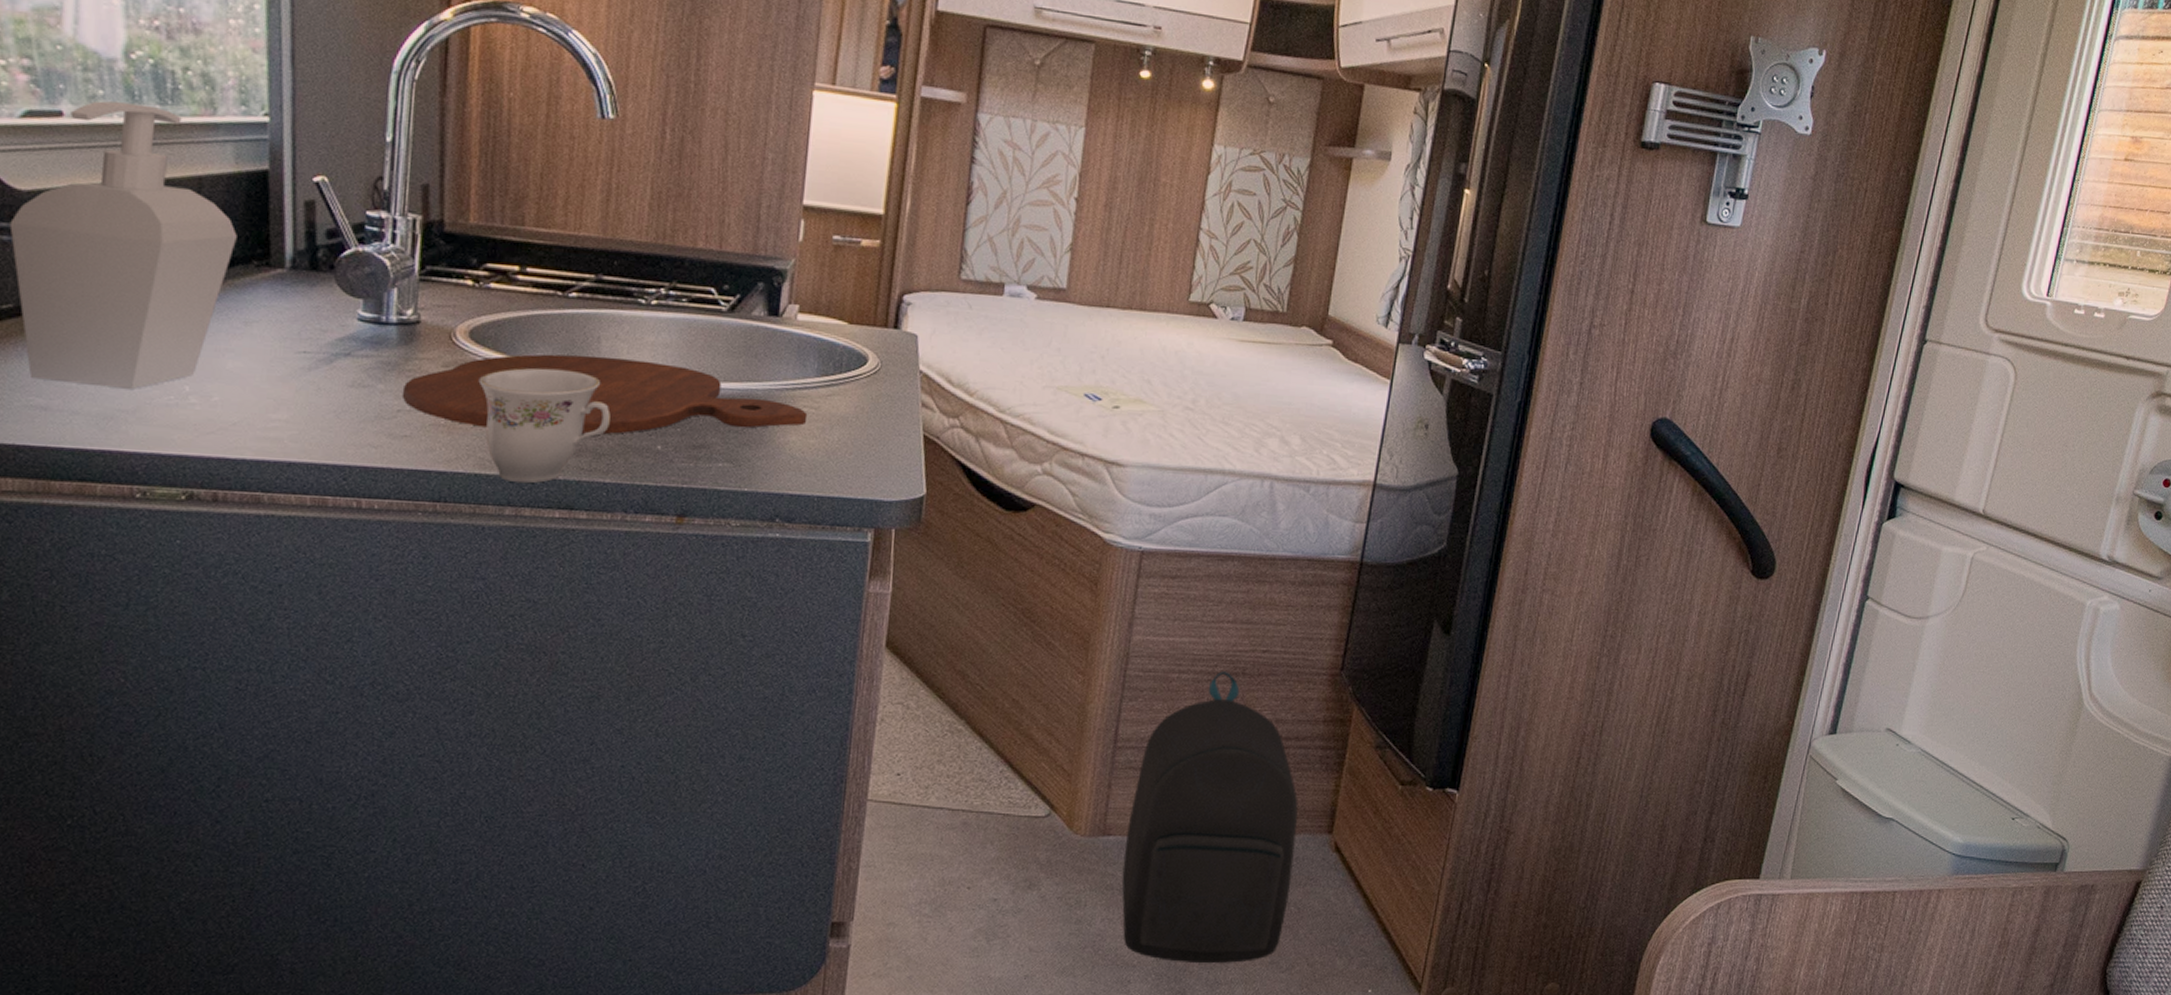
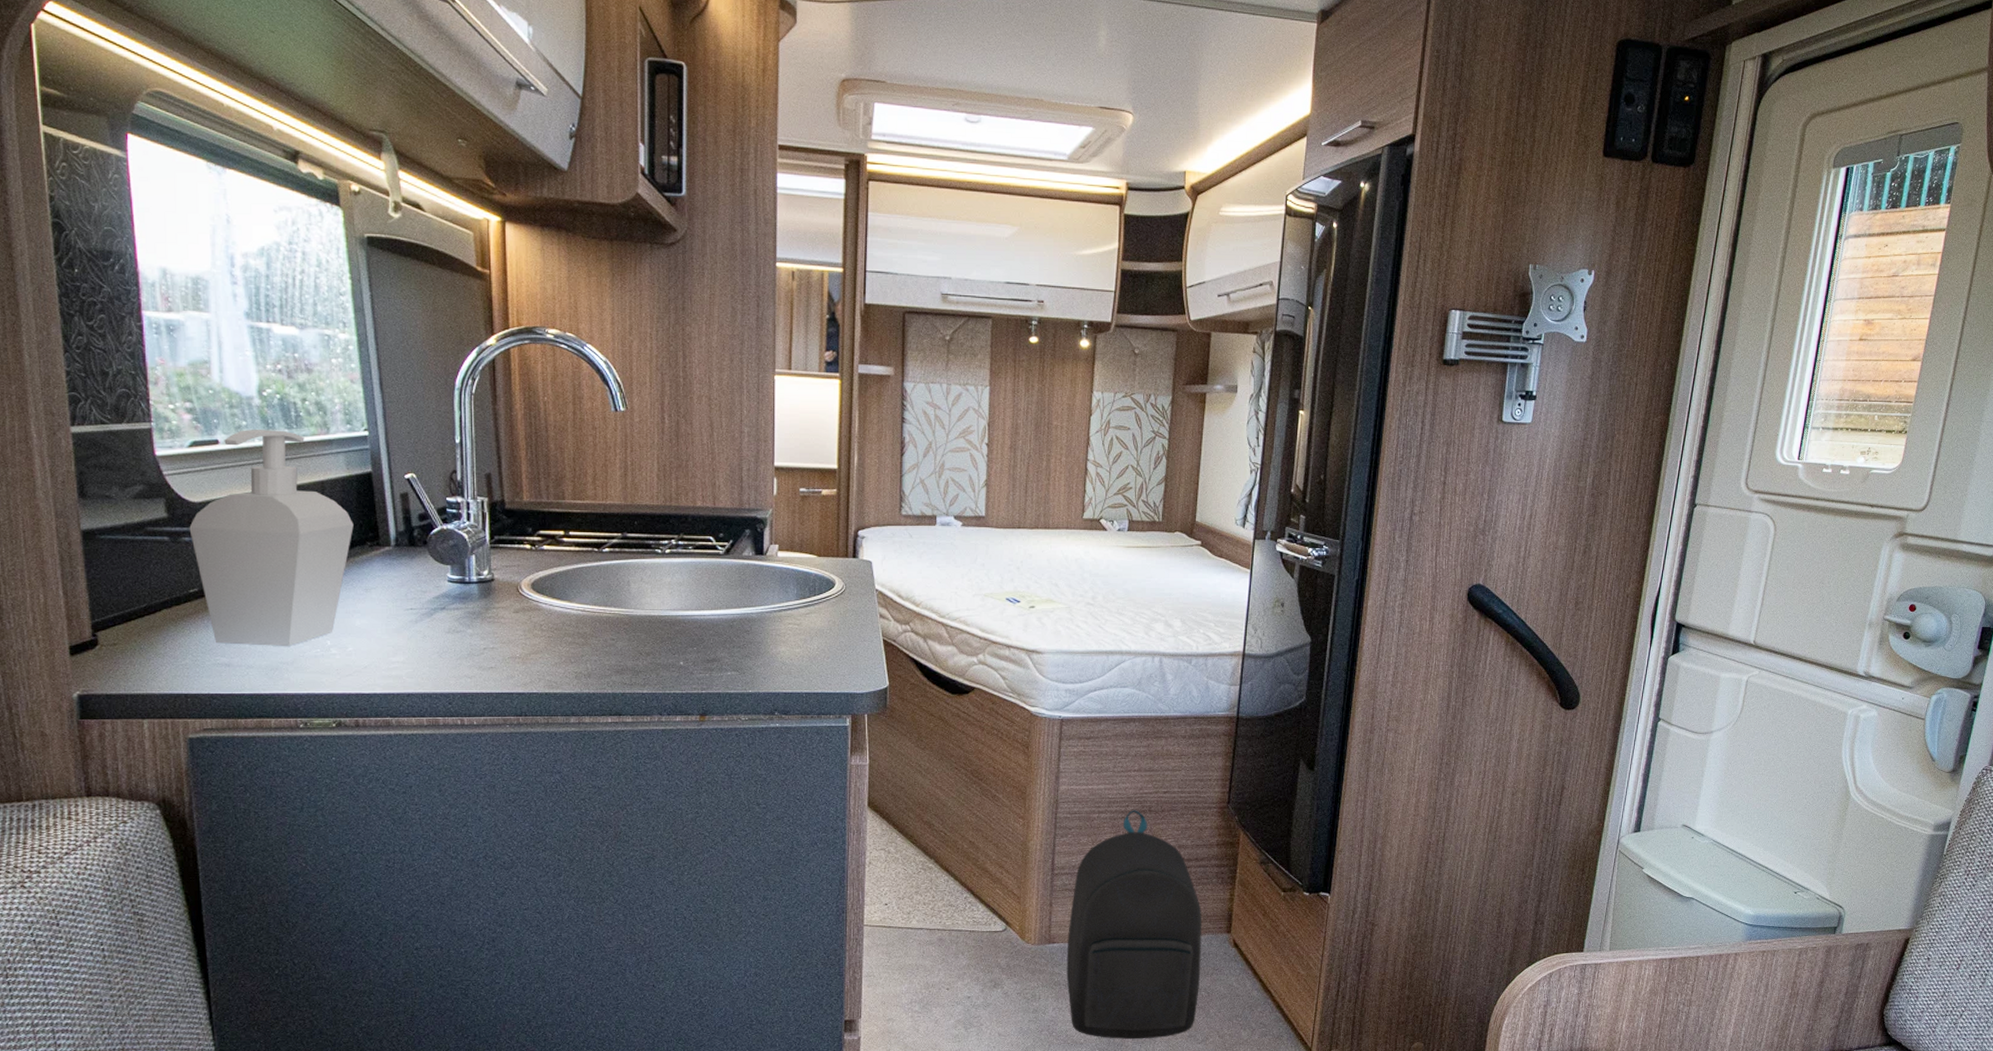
cutting board: present [401,354,808,435] -> none [486,596,792,658]
teacup: present [478,367,611,484] -> none [541,608,643,698]

